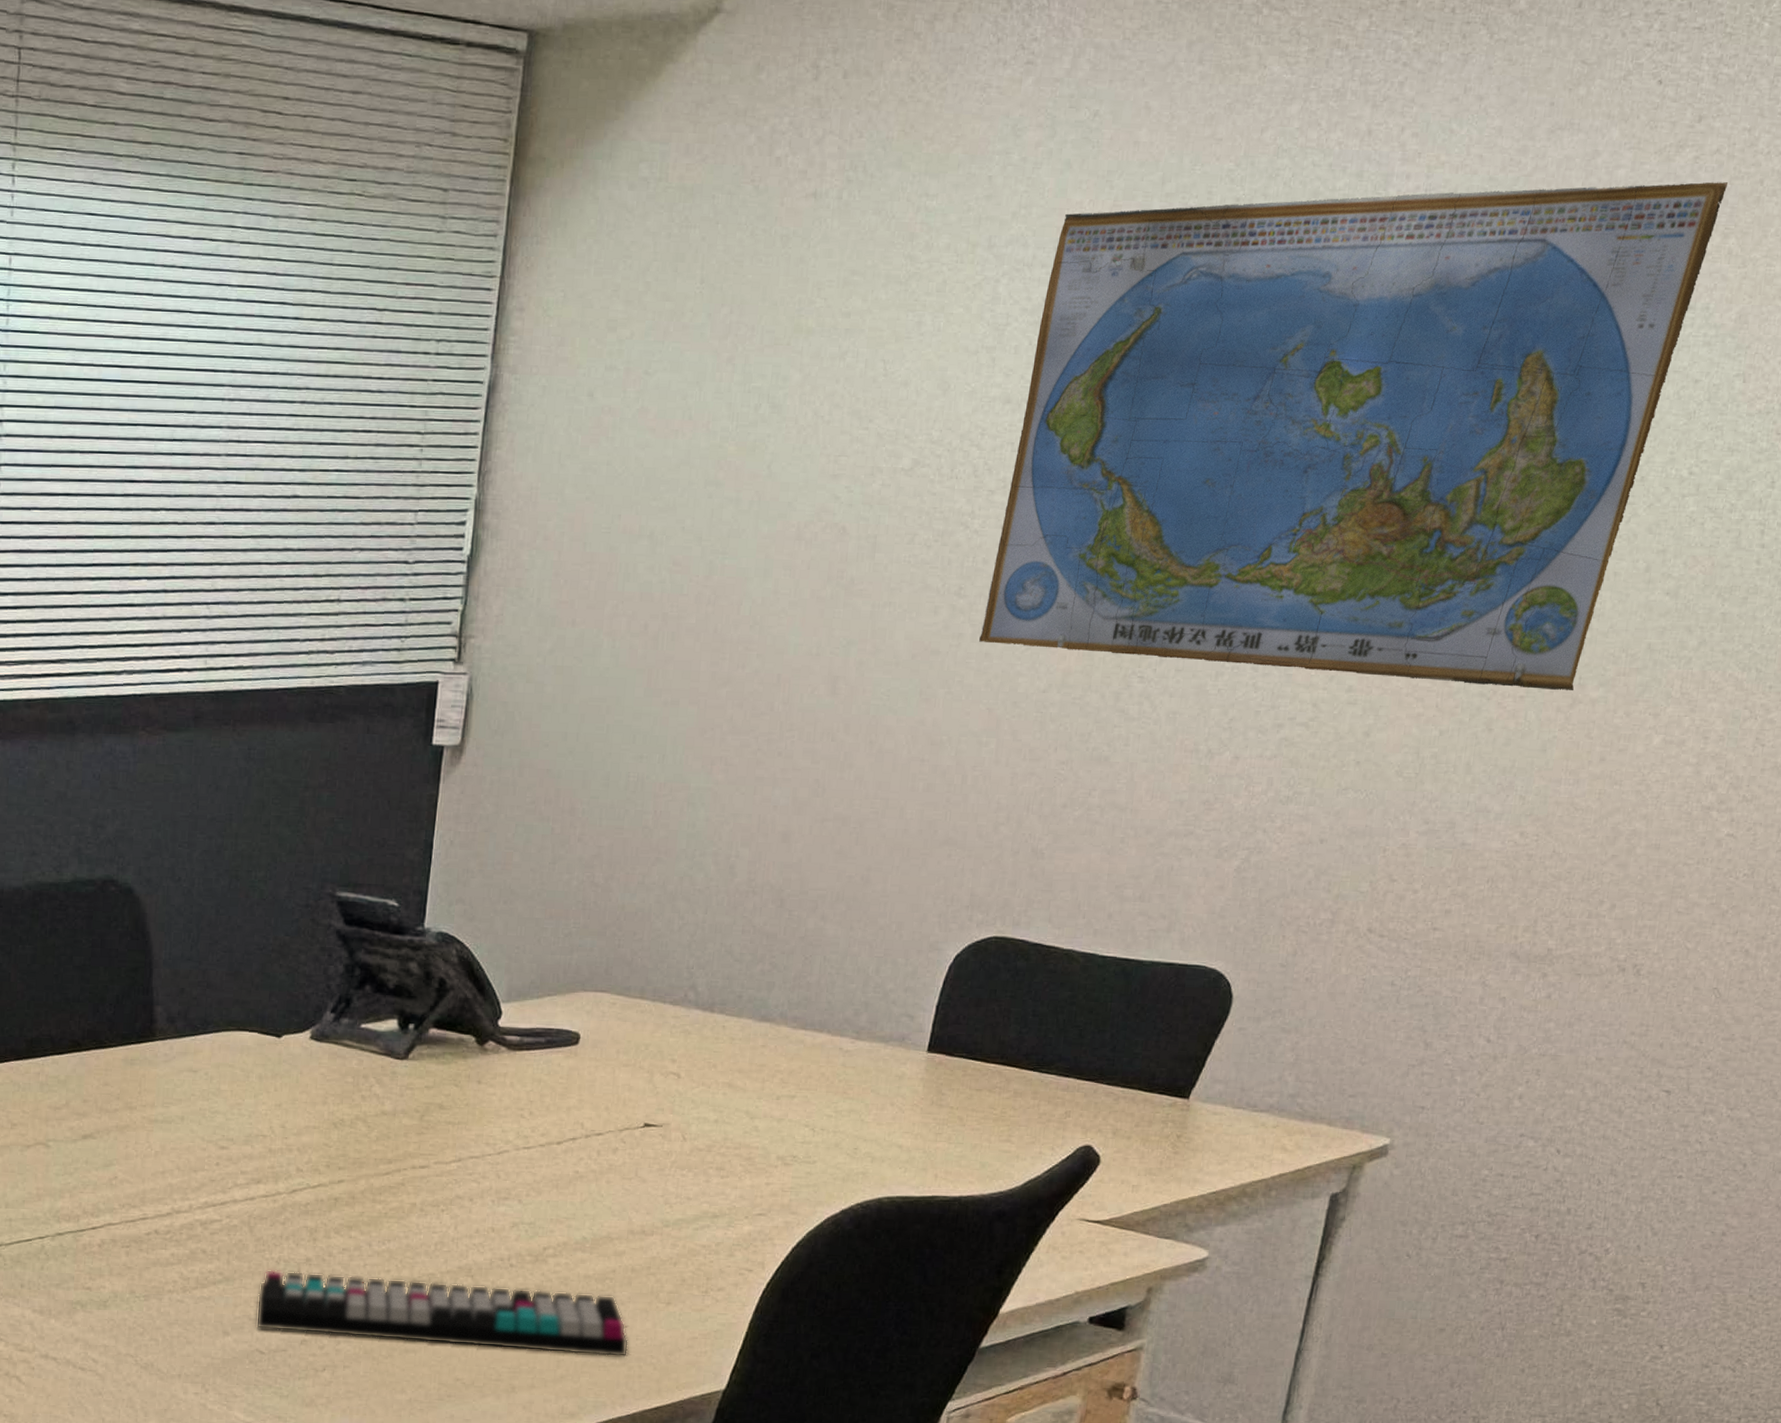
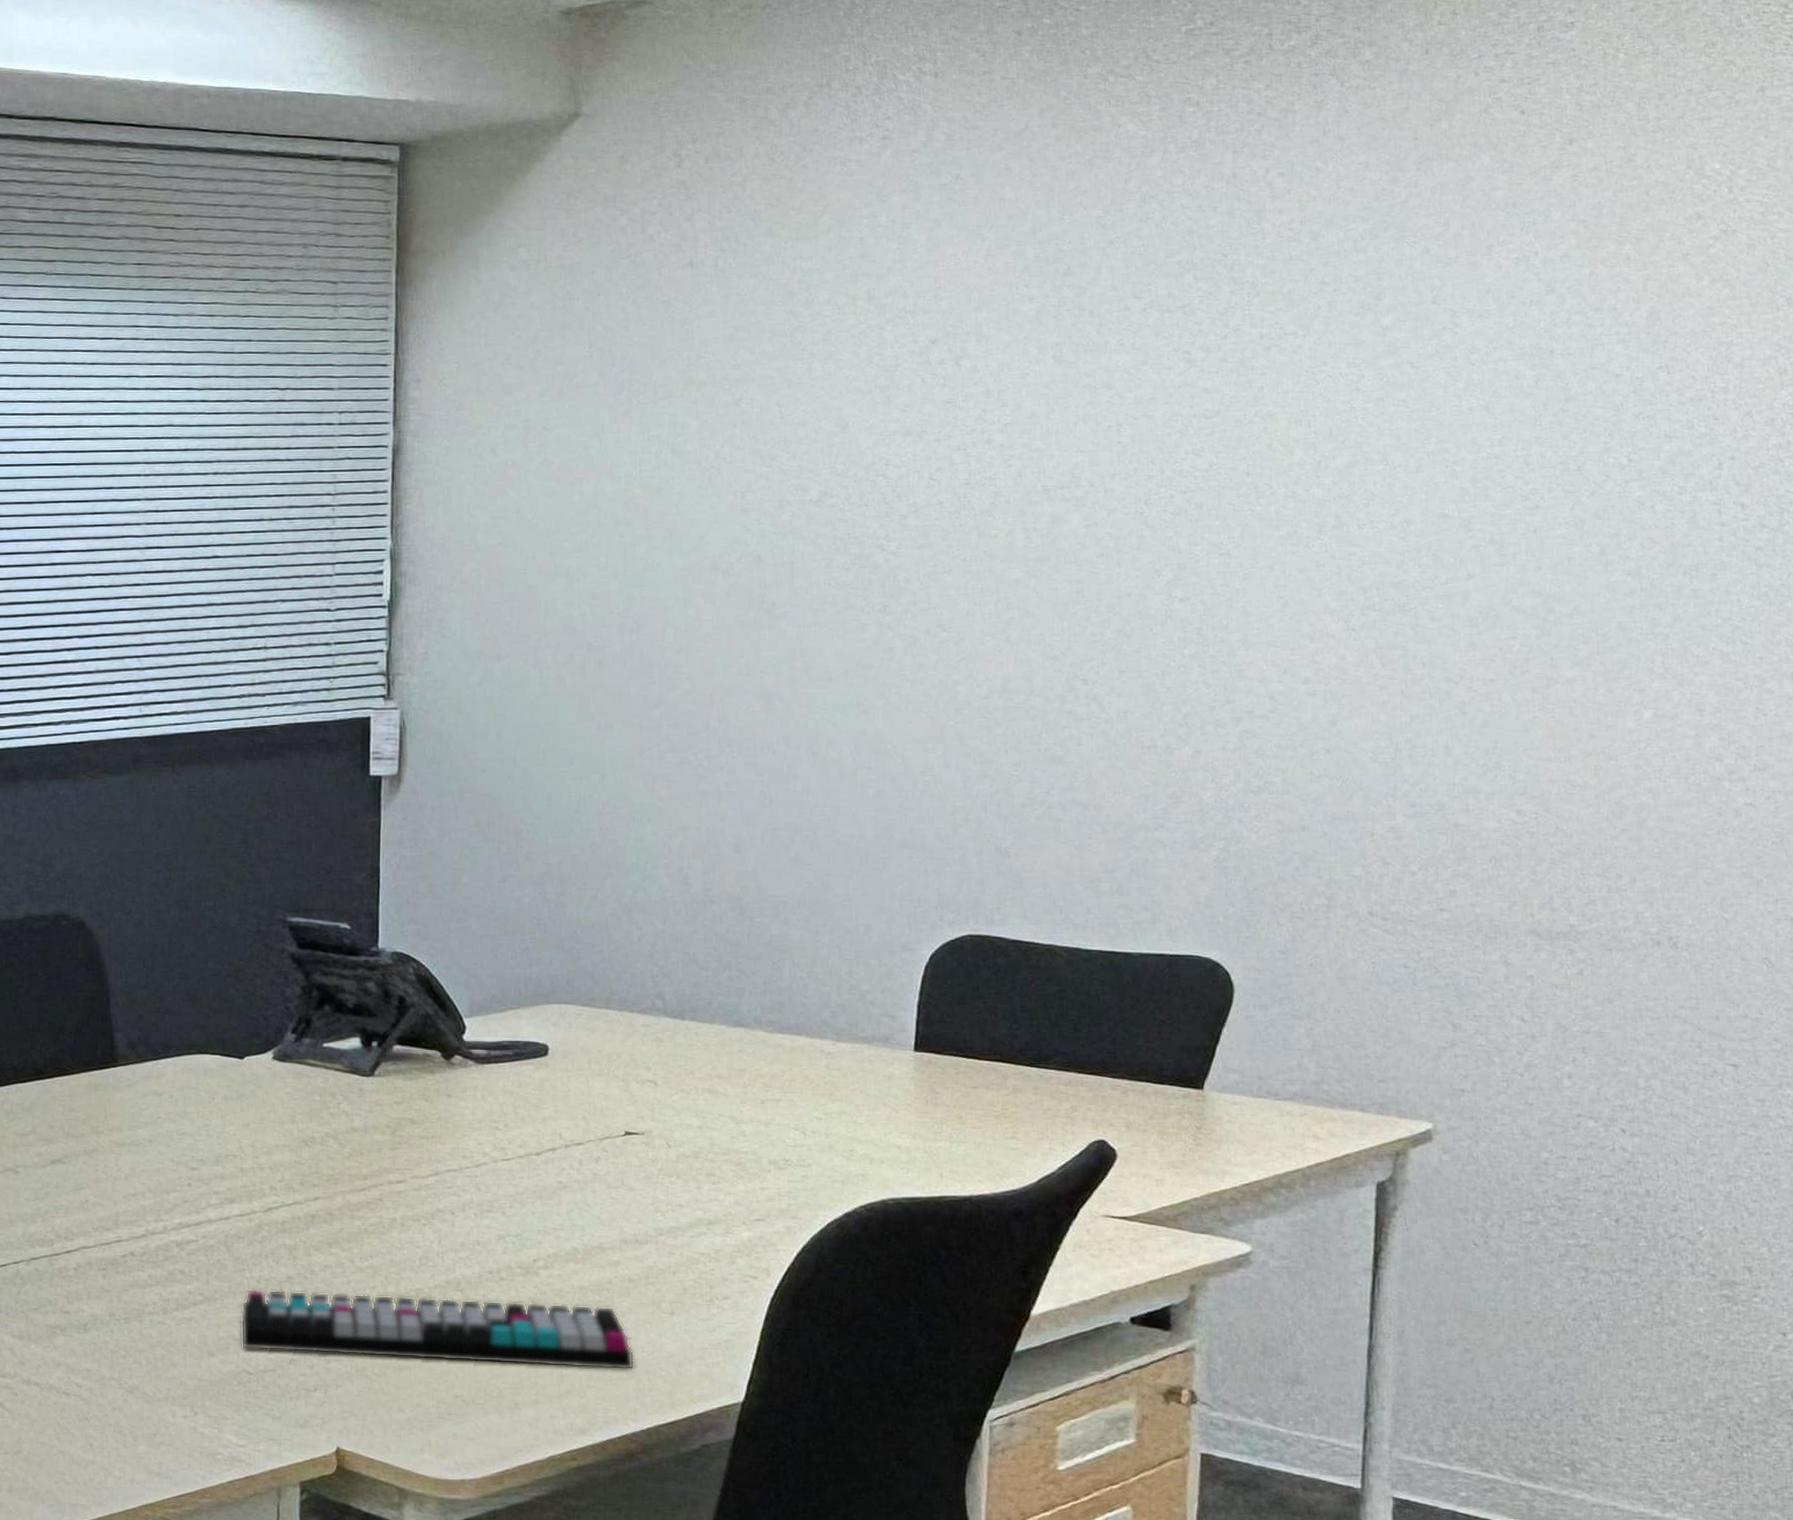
world map: present [979,182,1729,691] -> none [911,195,1613,672]

